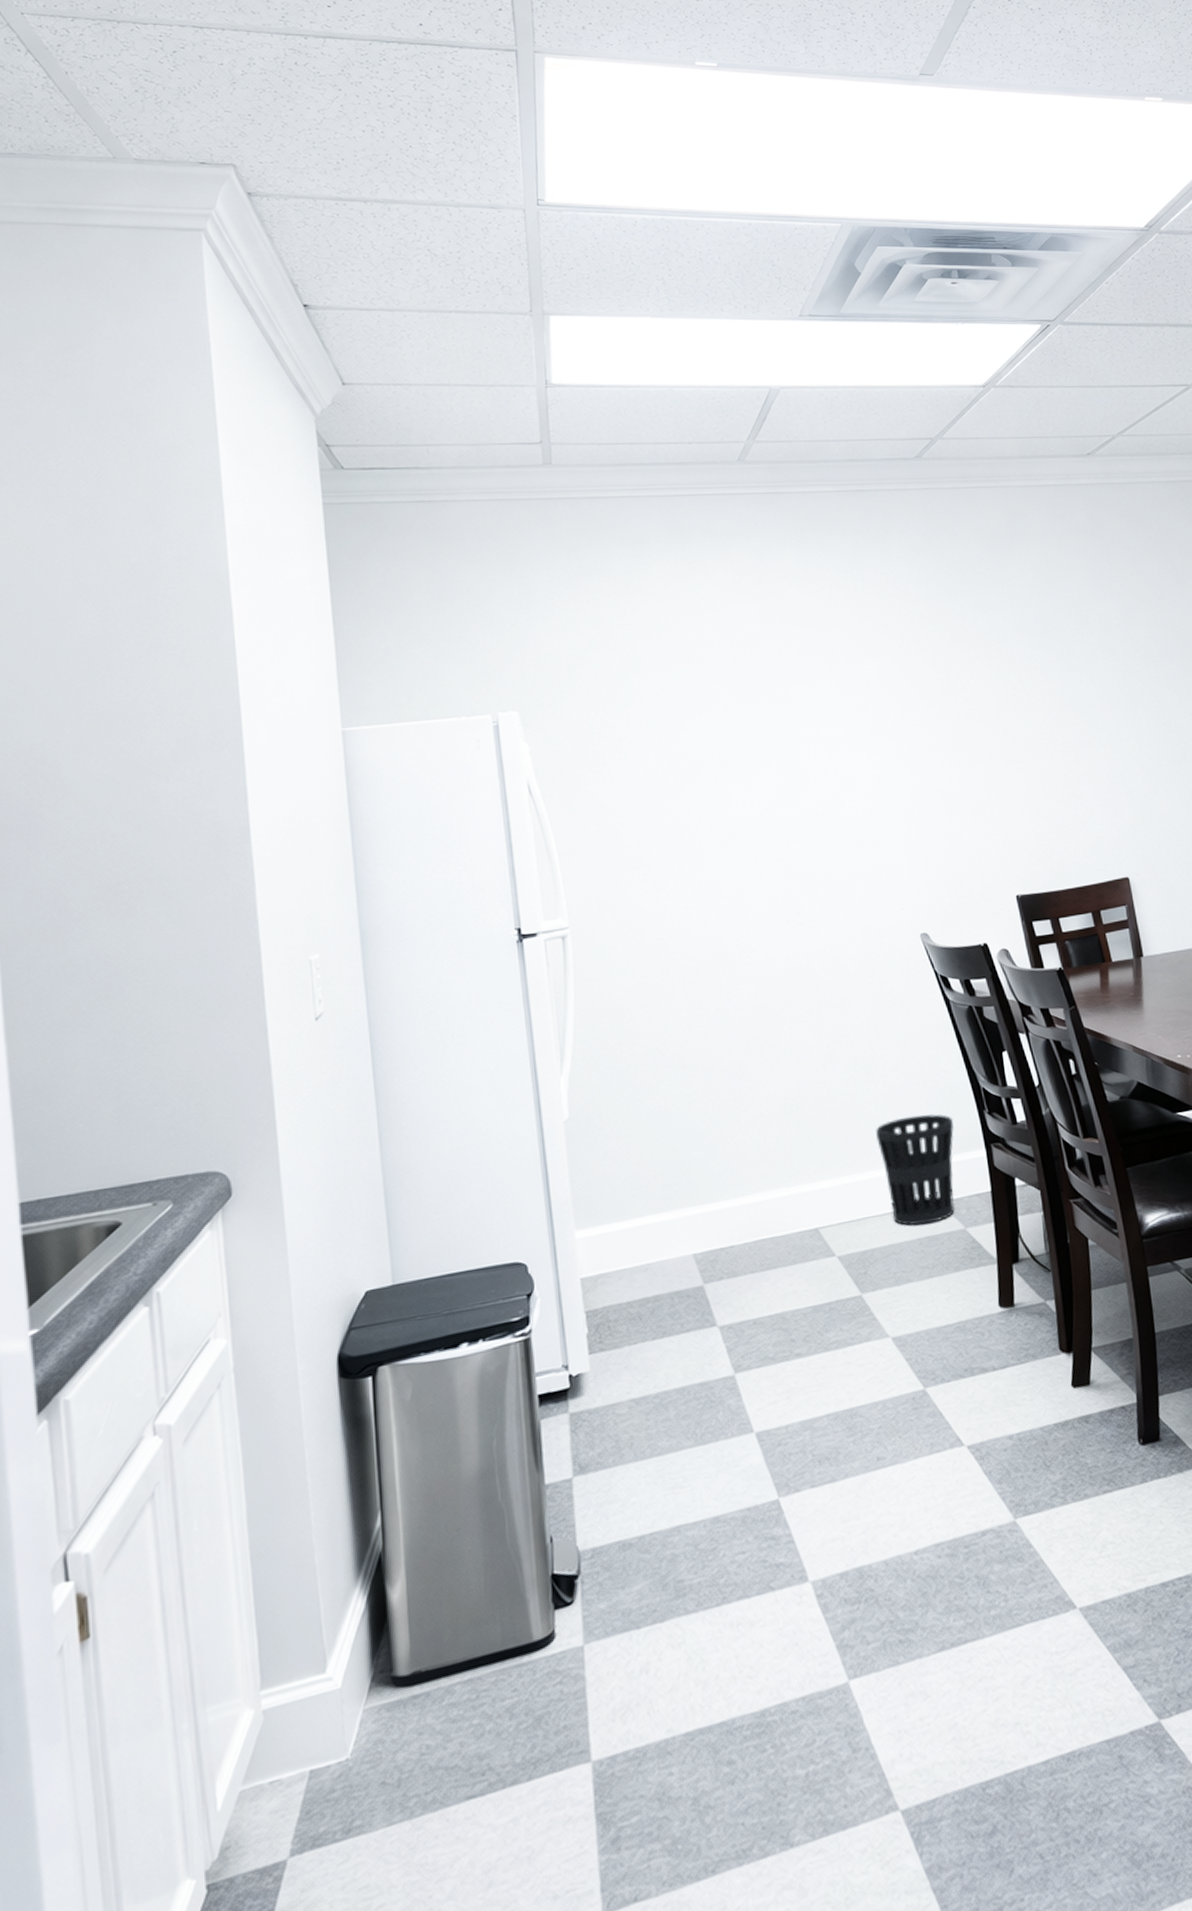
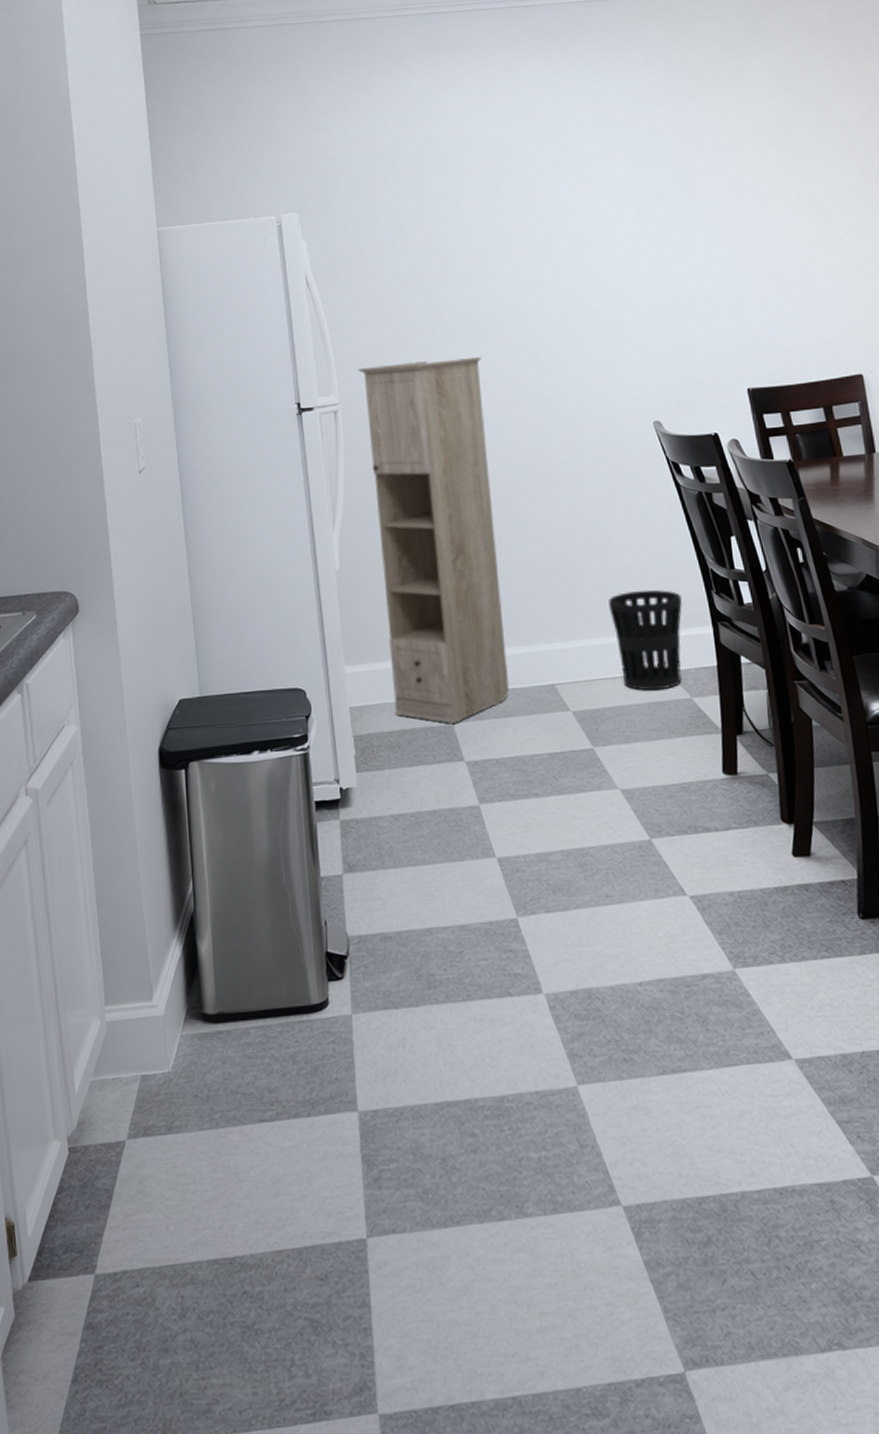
storage cabinet: none [591,870,768,1285] -> present [358,357,509,723]

